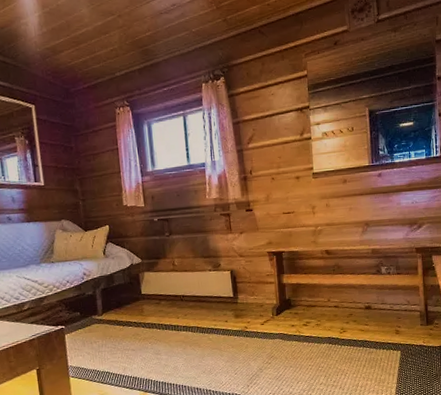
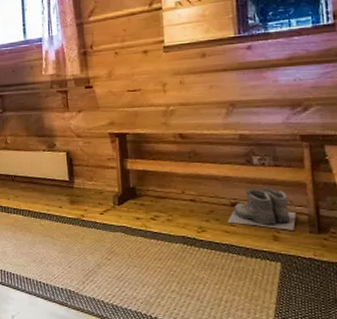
boots: none [362,290,412,325] -> present [227,186,297,230]

